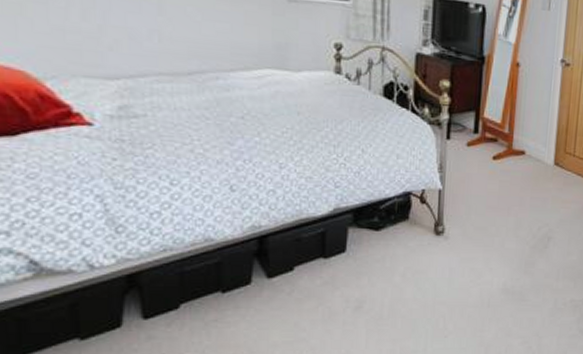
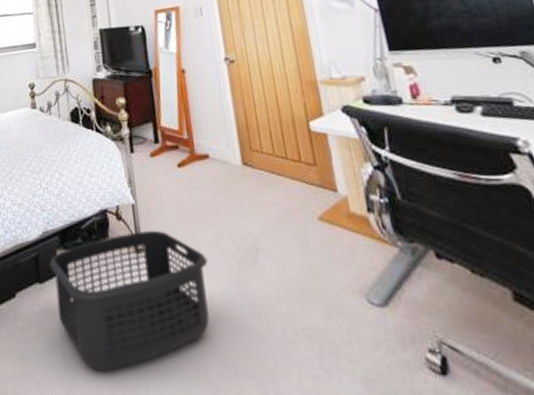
clothes hamper: none [337,215,504,336] -> present [49,230,210,372]

